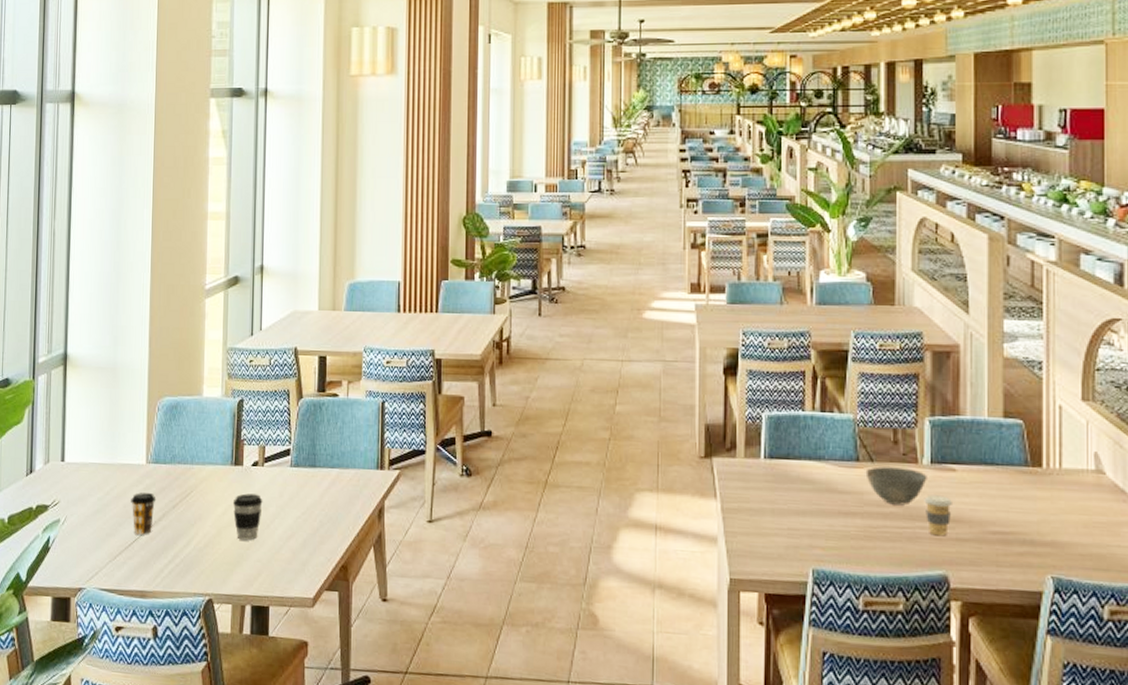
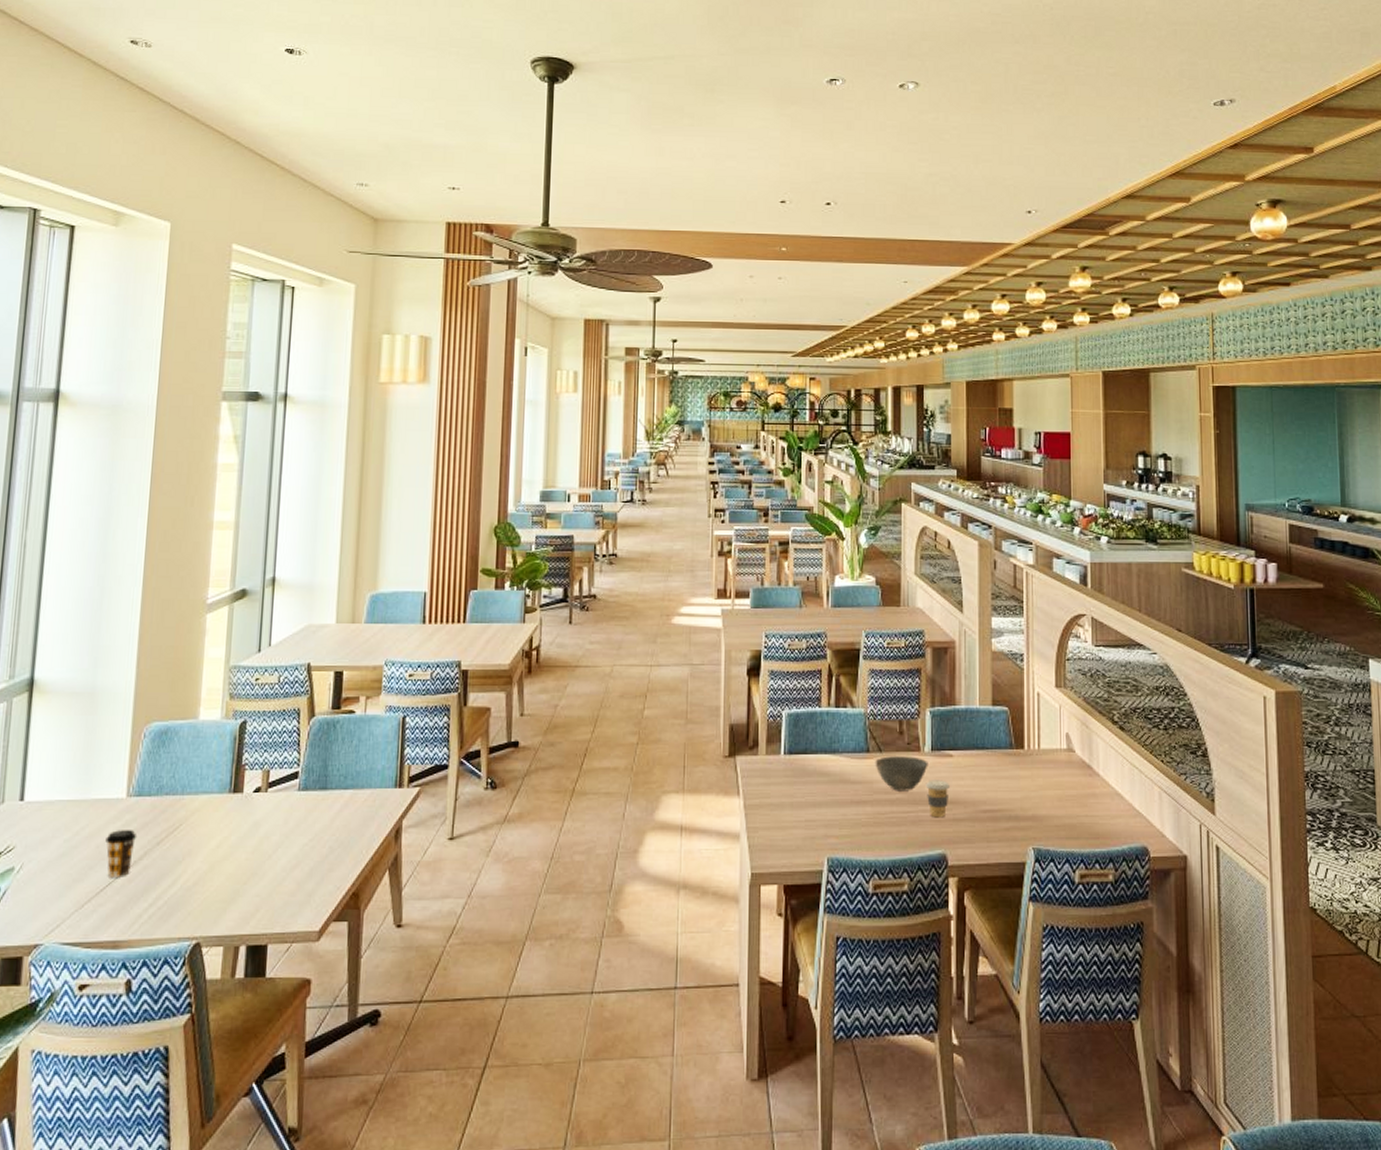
coffee cup: present [232,493,263,541] -> none [229,823,265,874]

